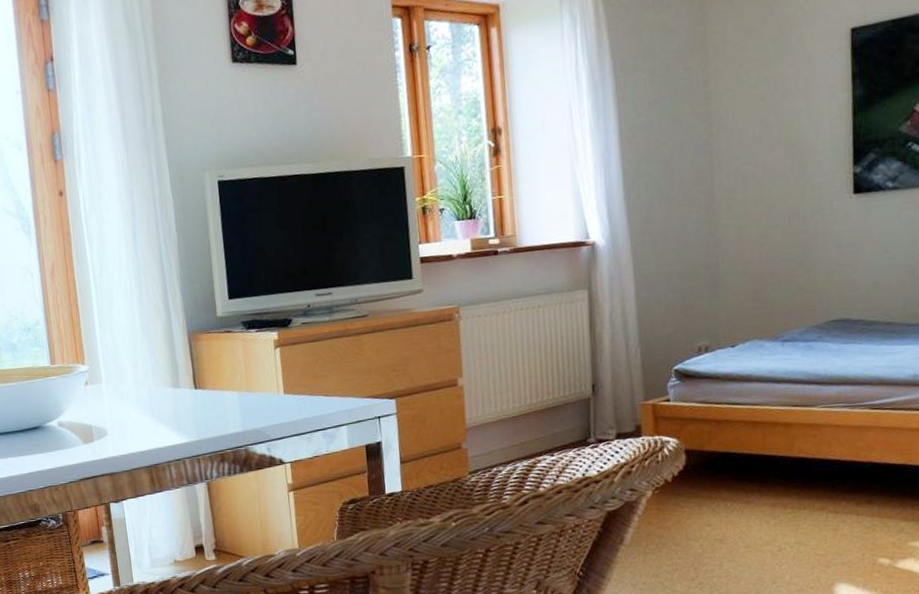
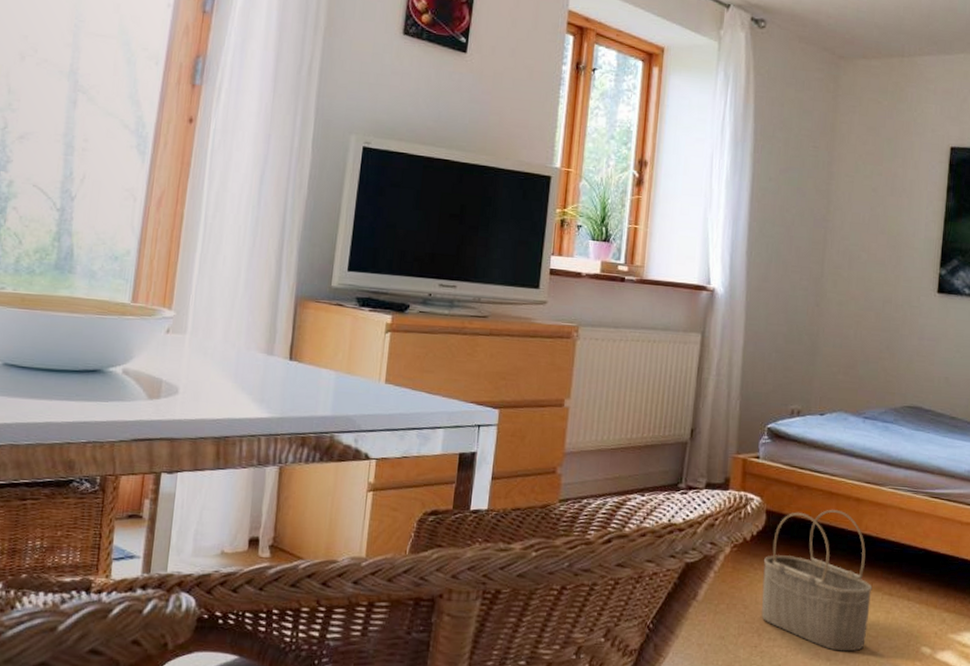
wicker basket: none [689,437,815,574] -> present [761,509,873,652]

